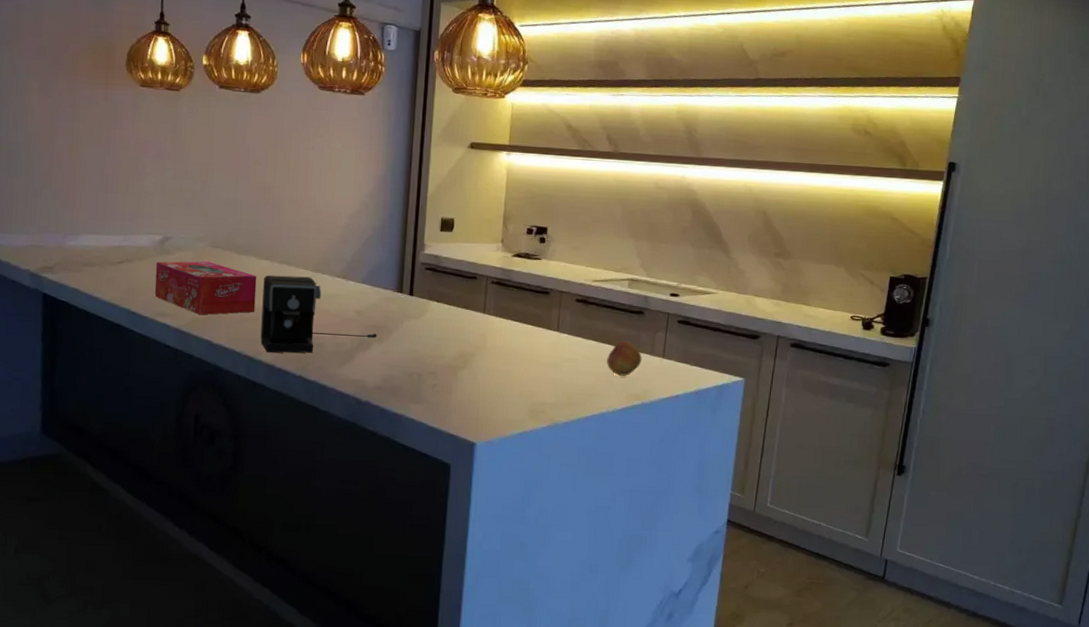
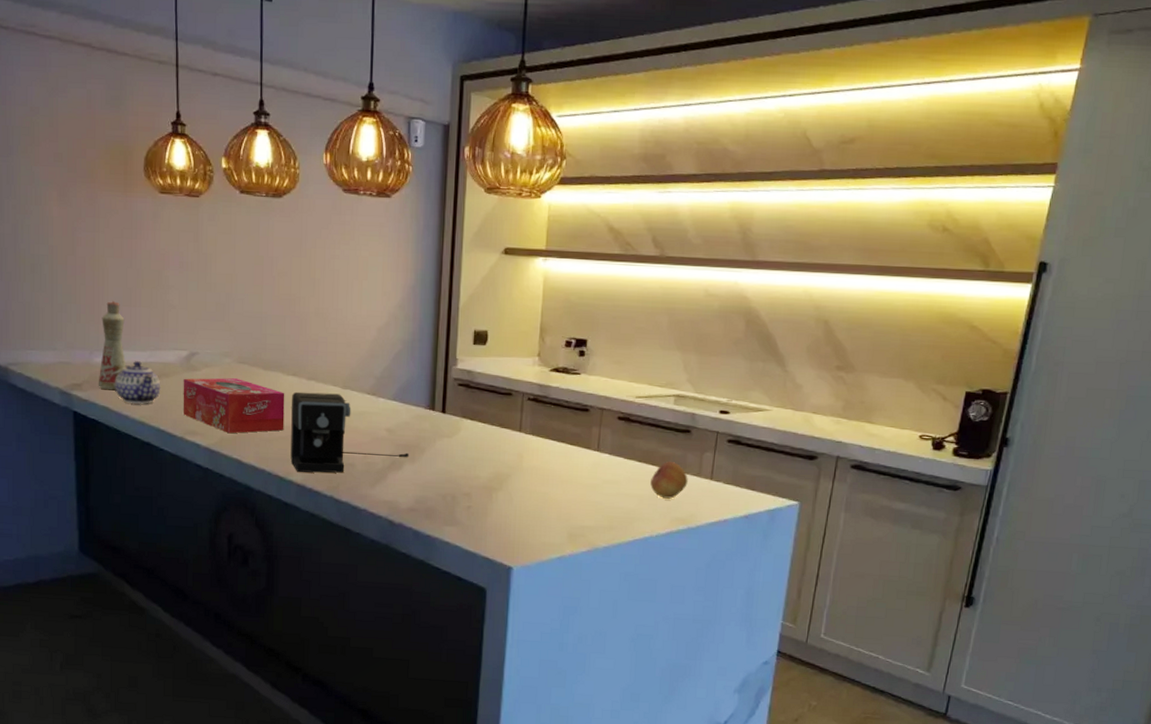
bottle: none [69,186,100,273] -> present [98,300,127,391]
teapot: none [87,245,134,287] -> present [115,361,161,405]

